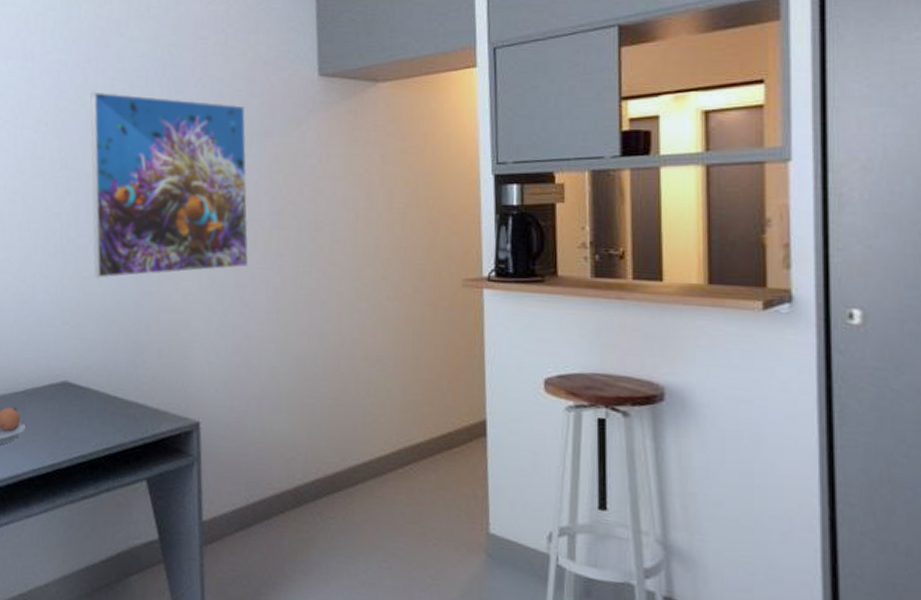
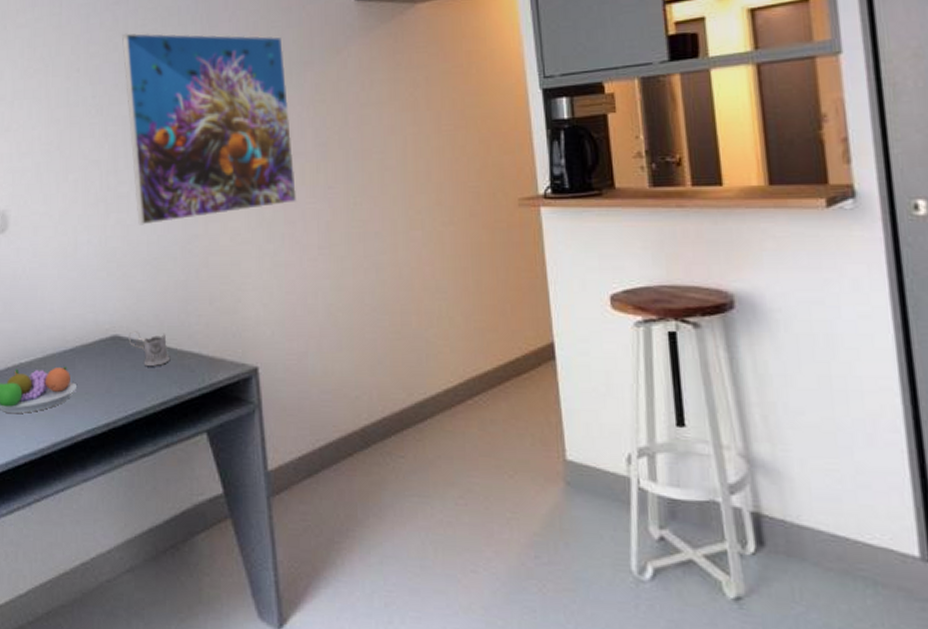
tea glass holder: none [78,378,116,414] -> present [128,331,169,366]

